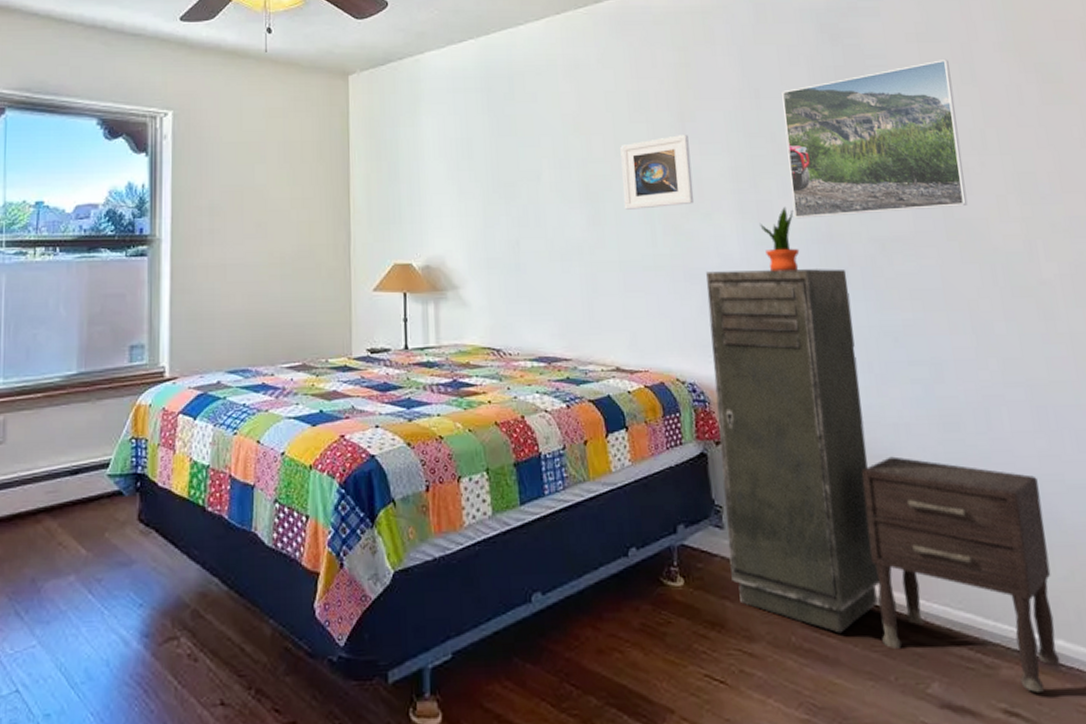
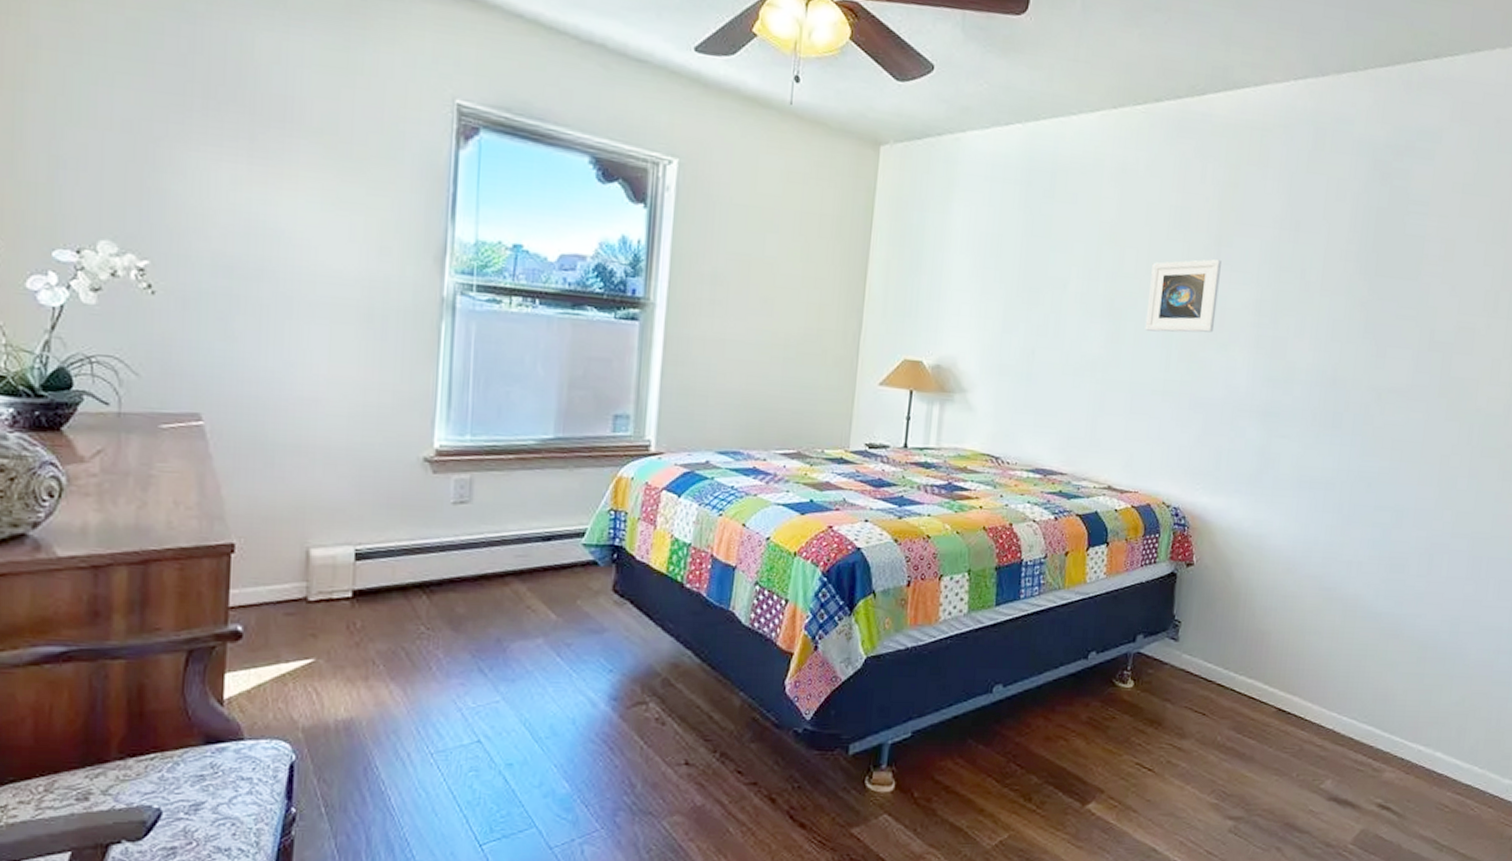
storage cabinet: present [706,269,880,634] -> none [1176,402,1340,736]
potted plant: present [759,206,800,272] -> none [1270,345,1305,411]
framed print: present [782,60,968,219] -> none [1305,215,1485,366]
nightstand: present [862,456,1061,692] -> none [1293,590,1457,792]

